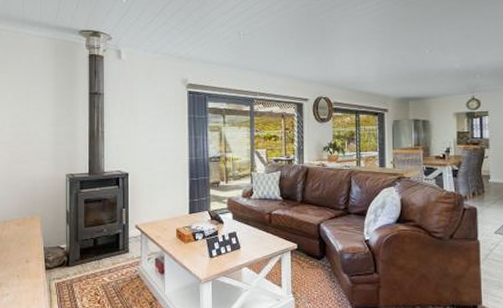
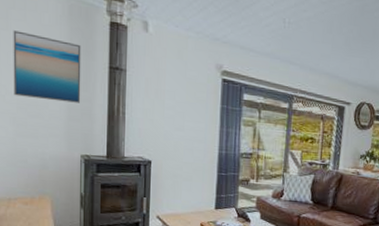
wall art: none [9,72,66,128] -> present [13,30,81,103]

